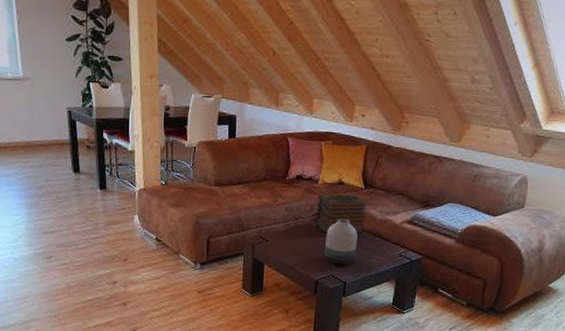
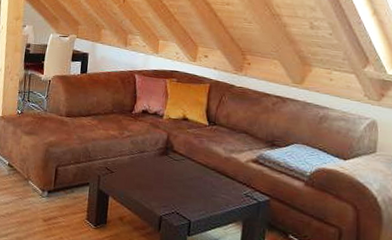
book stack: present [315,194,368,234] -> none [160,129,212,171]
vase: present [324,218,358,265] -> none [169,153,202,202]

